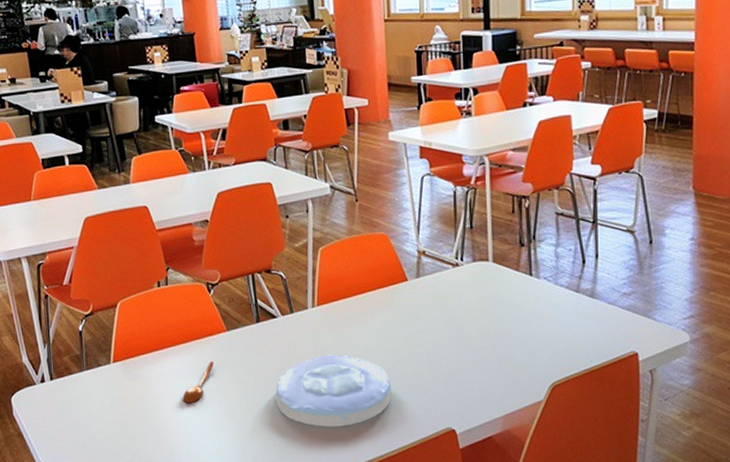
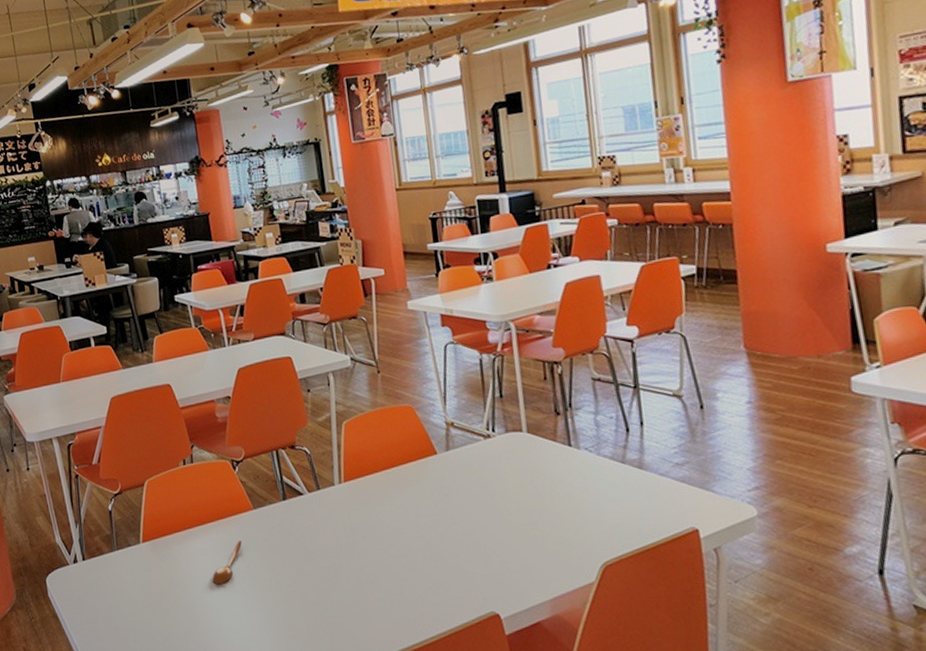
plate: present [275,354,392,427] -> none [306,533,428,610]

